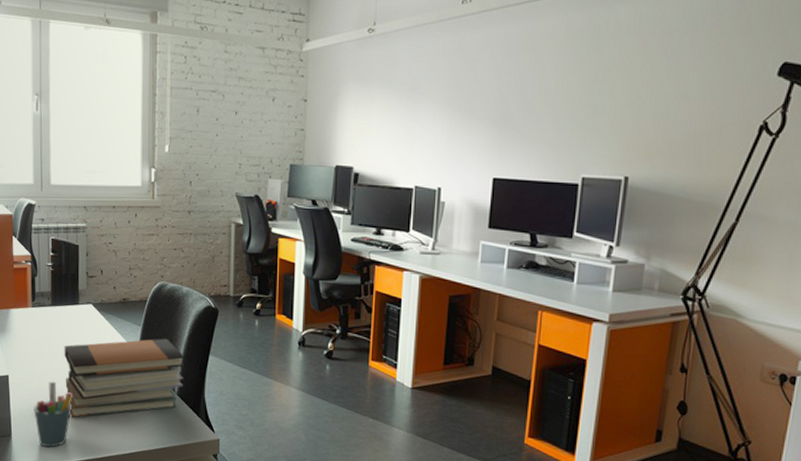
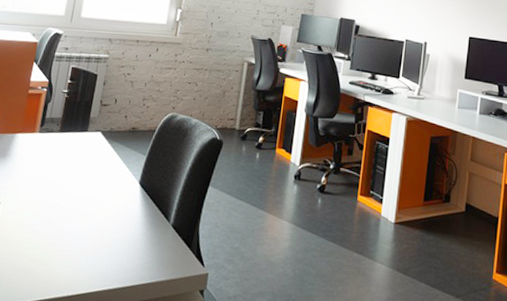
pen holder: present [33,382,73,447] -> none [18,210,65,282]
book stack: present [64,338,185,418] -> none [58,168,185,249]

